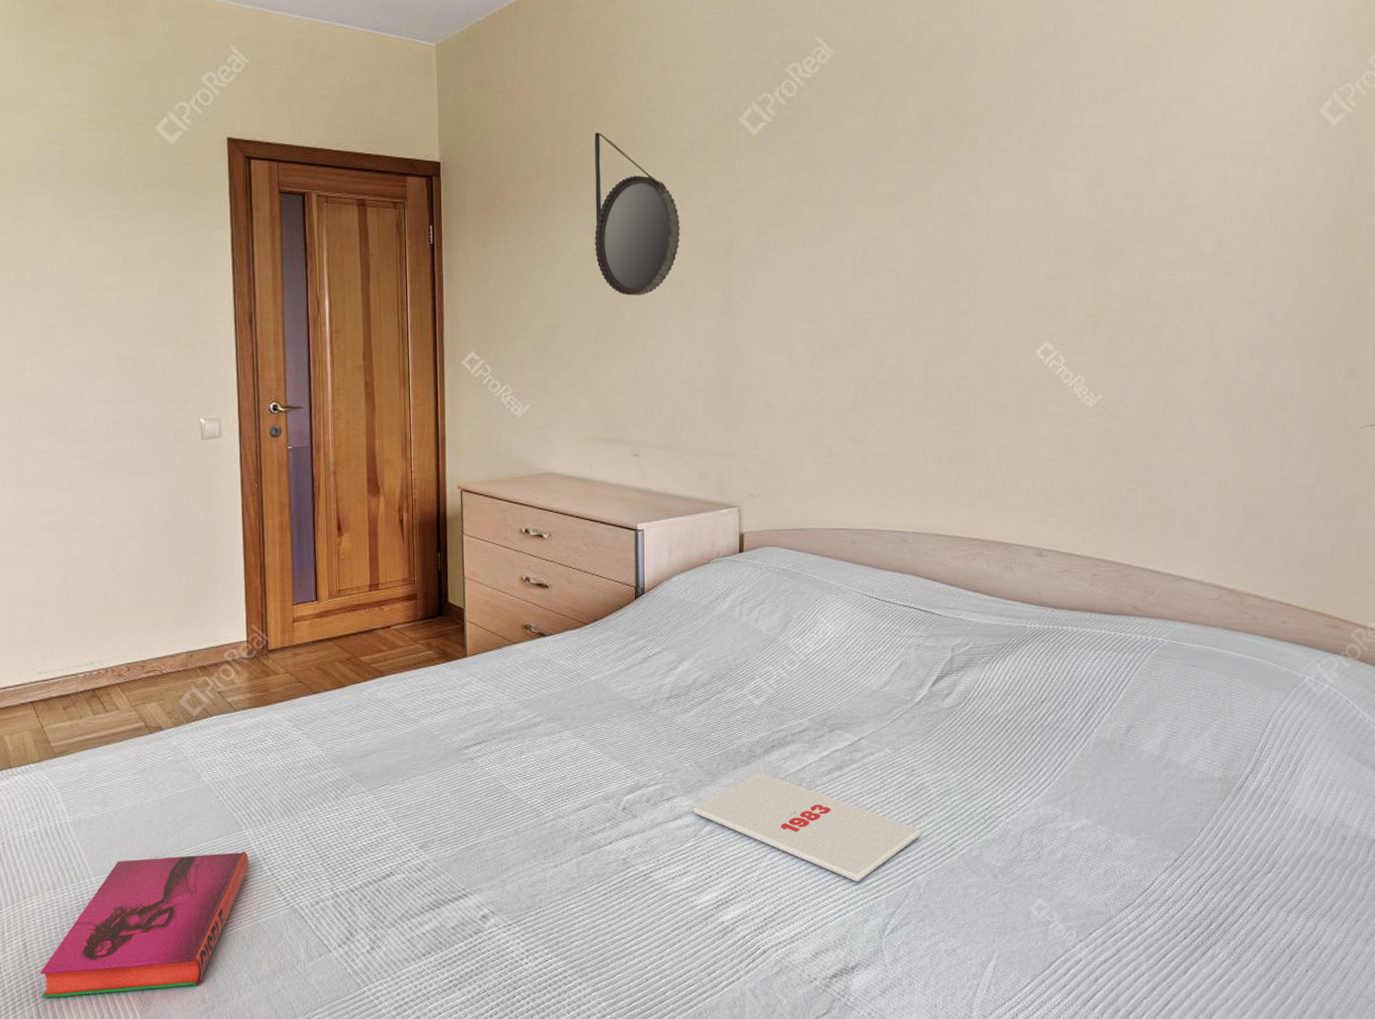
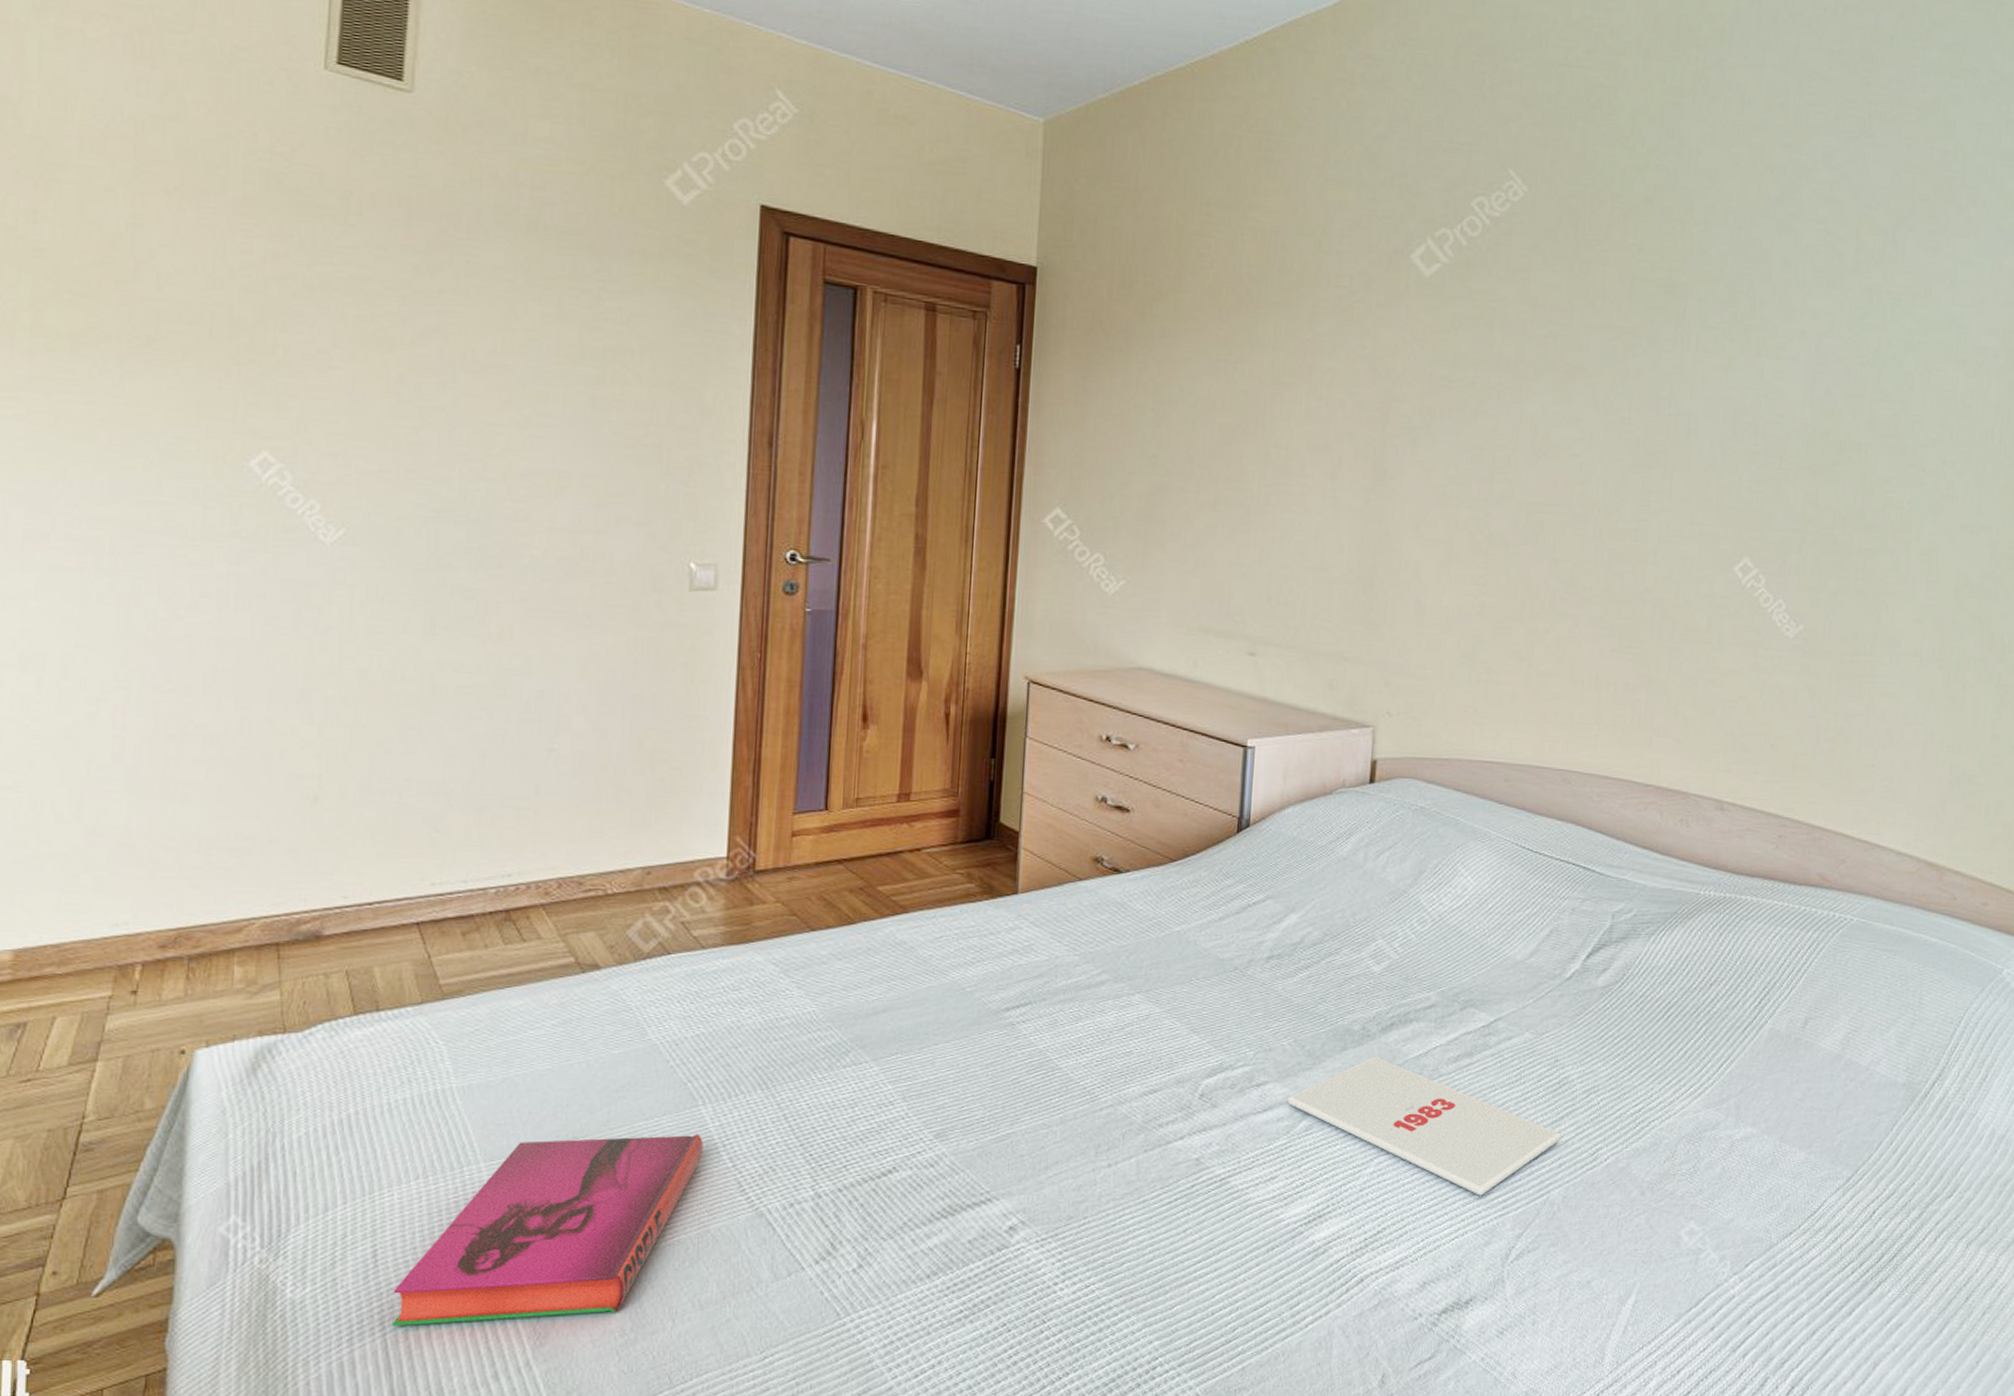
home mirror: present [594,132,680,295] -> none [1222,252,1330,458]

